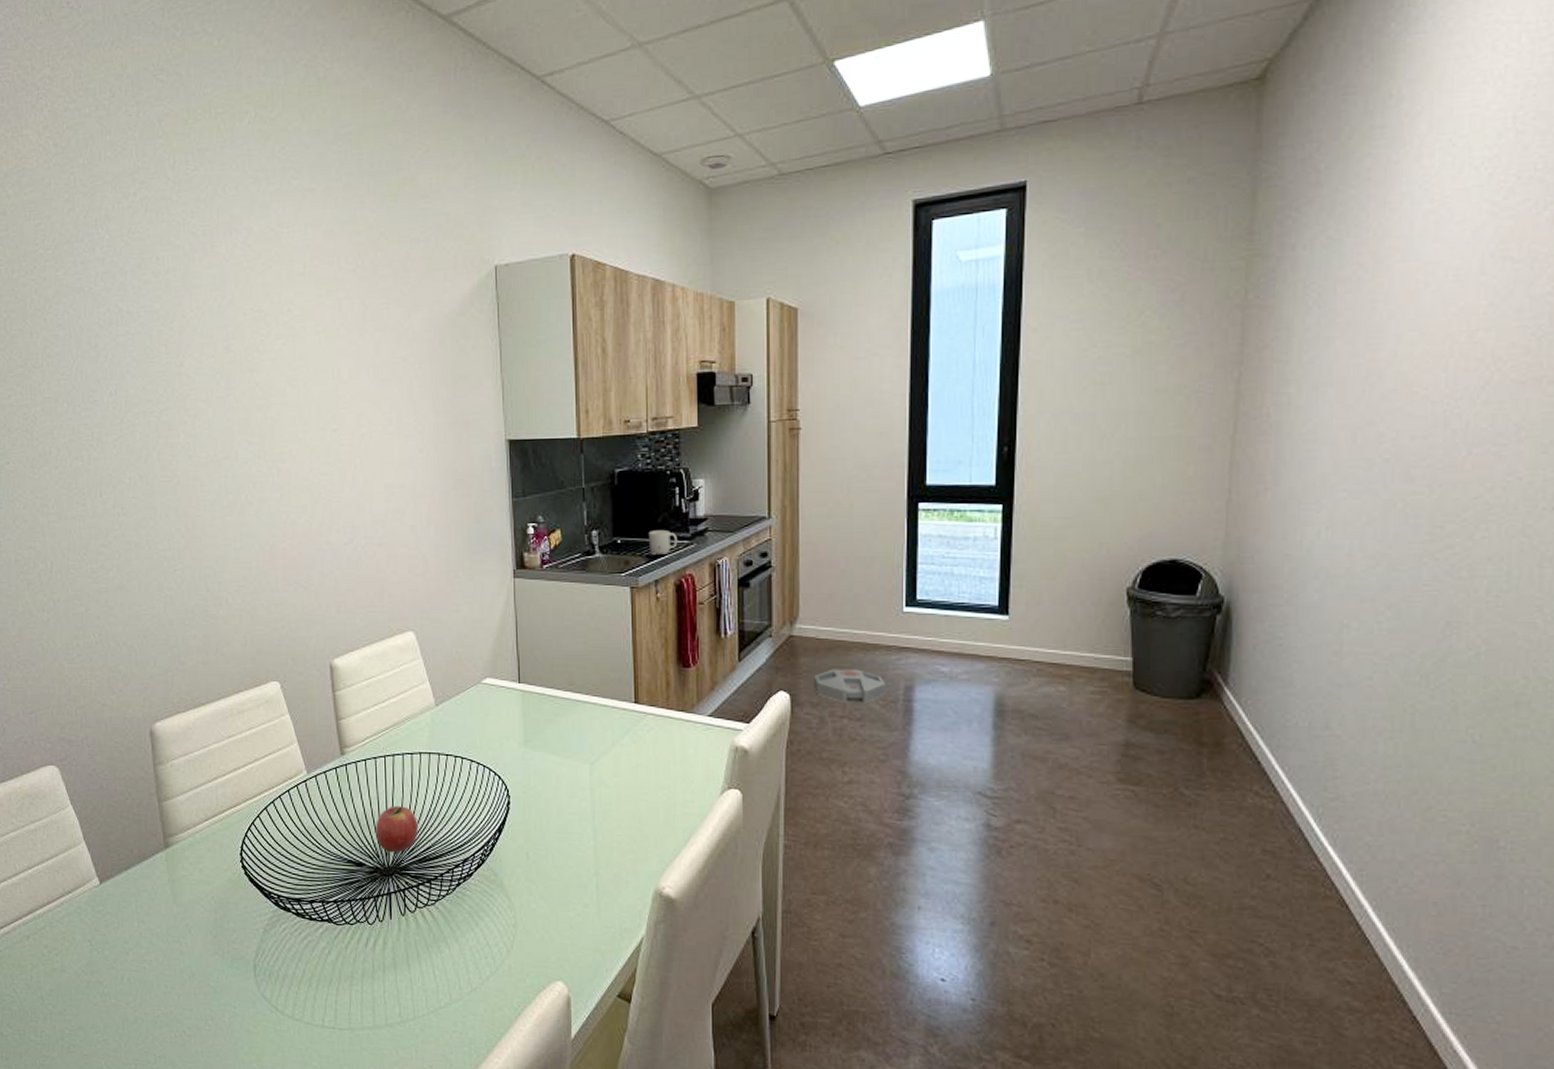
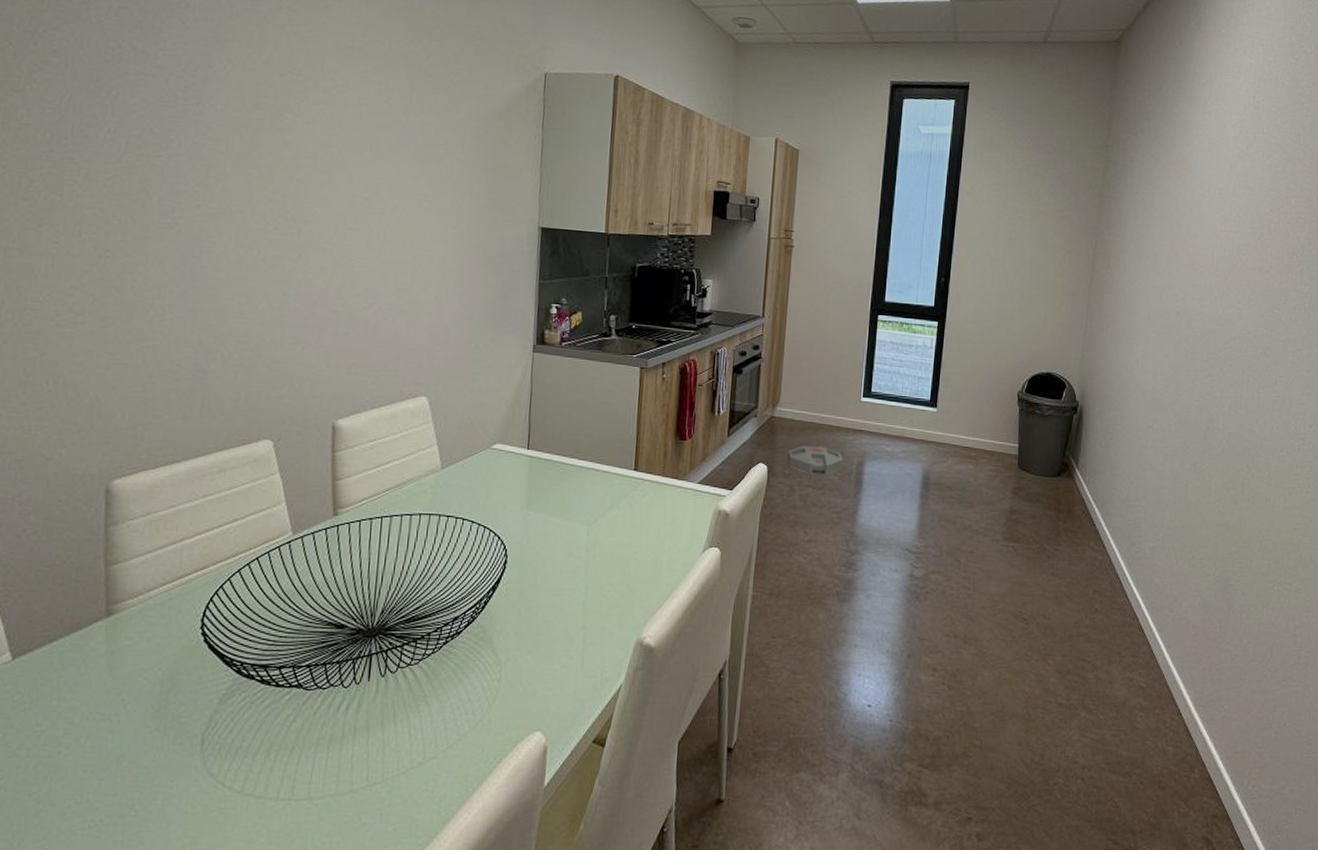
apple: present [376,805,418,853] -> none [362,566,410,614]
mug: present [648,529,678,554] -> none [659,319,686,341]

